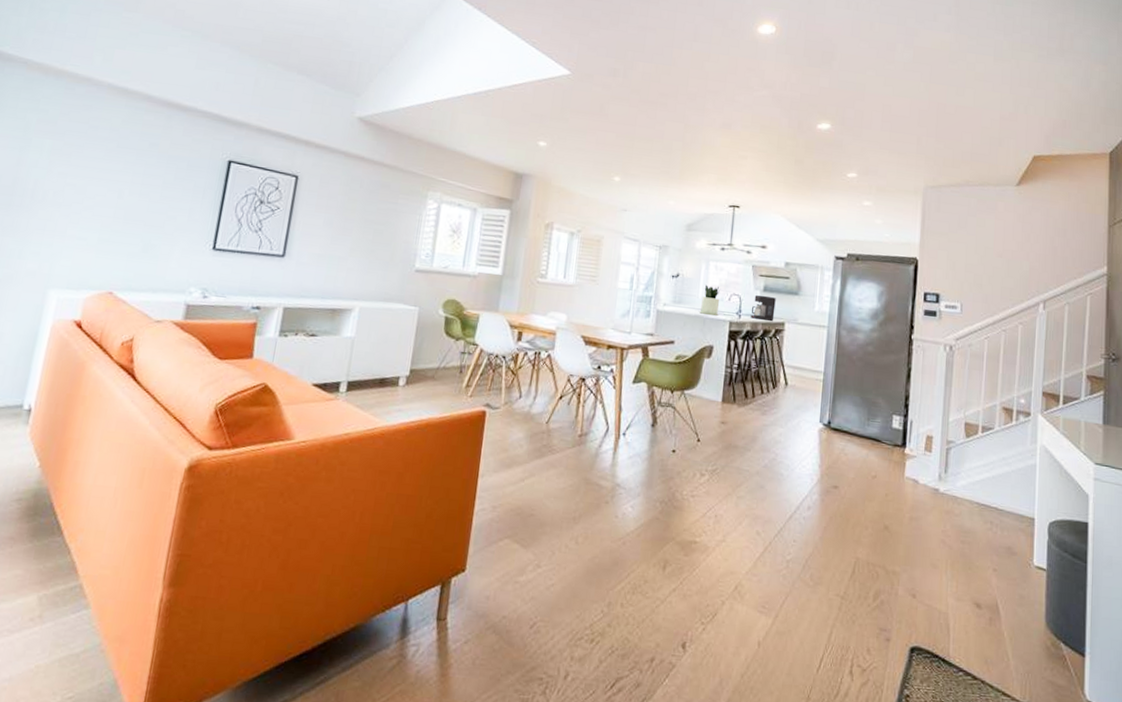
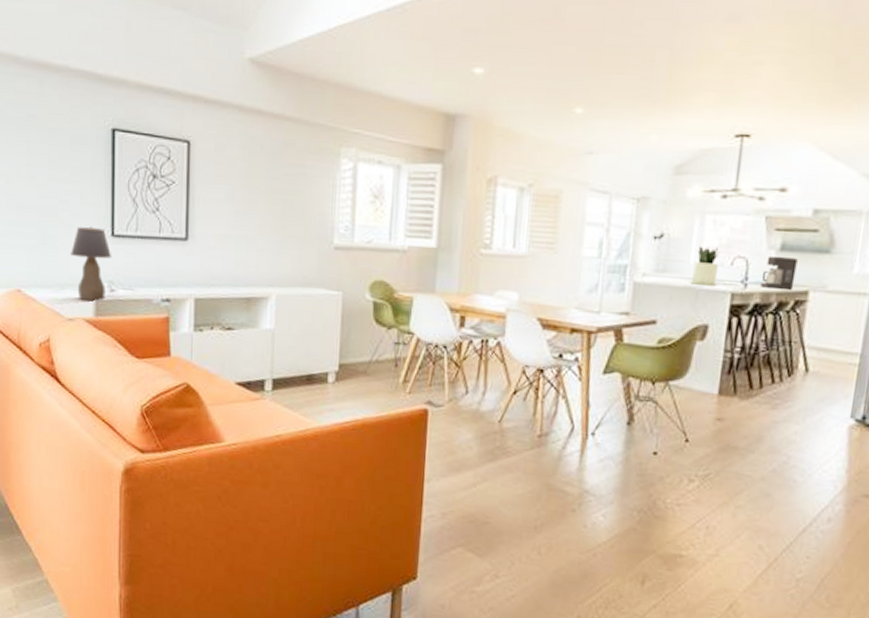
table lamp: none [168,240,211,306] -> present [69,226,112,302]

